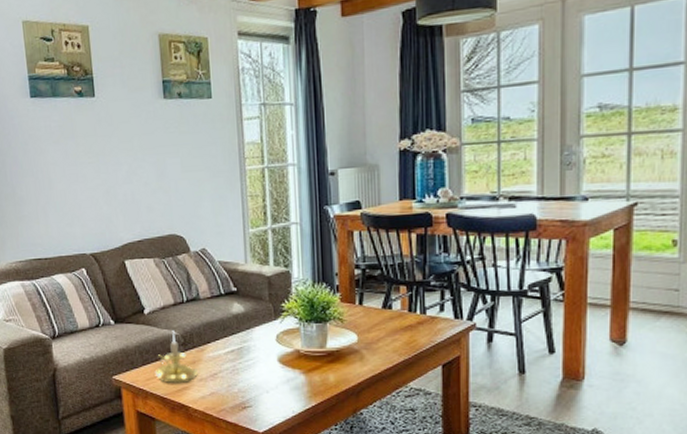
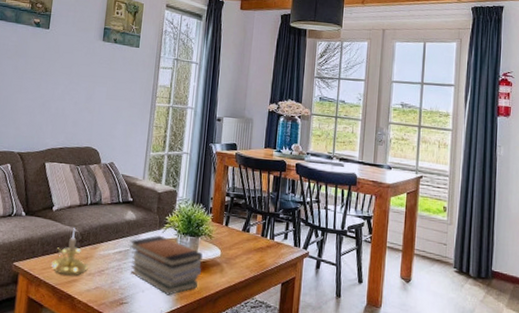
book stack: none [241,326,335,393] -> present [129,235,203,295]

